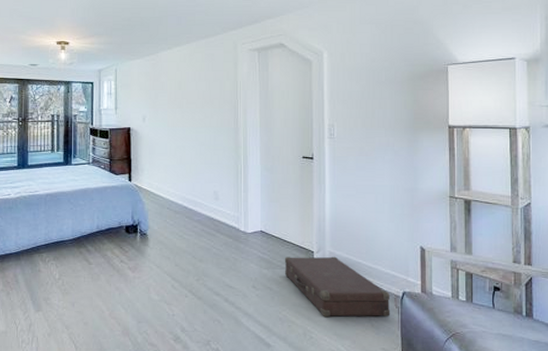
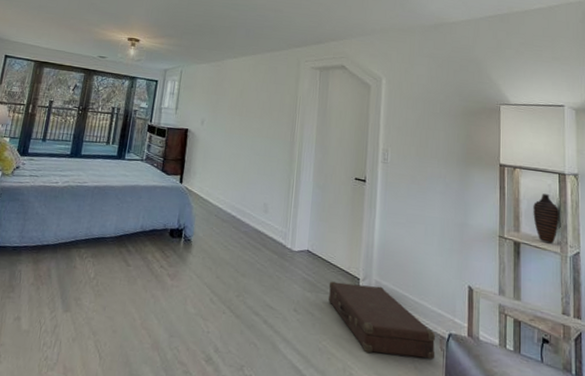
decorative vase: none [483,150,511,198] -> present [533,193,560,244]

